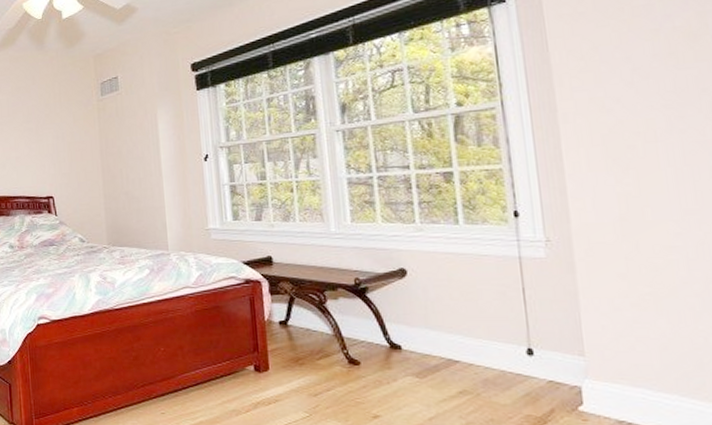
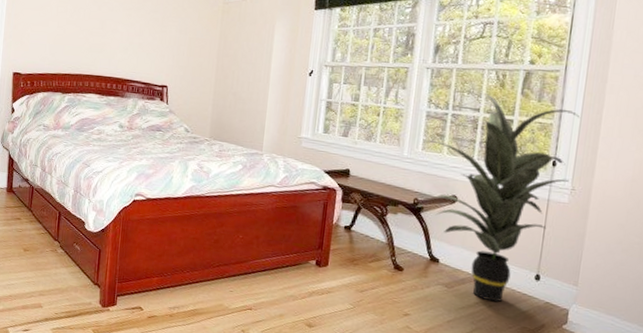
indoor plant: none [351,147,540,389] -> present [423,93,579,302]

